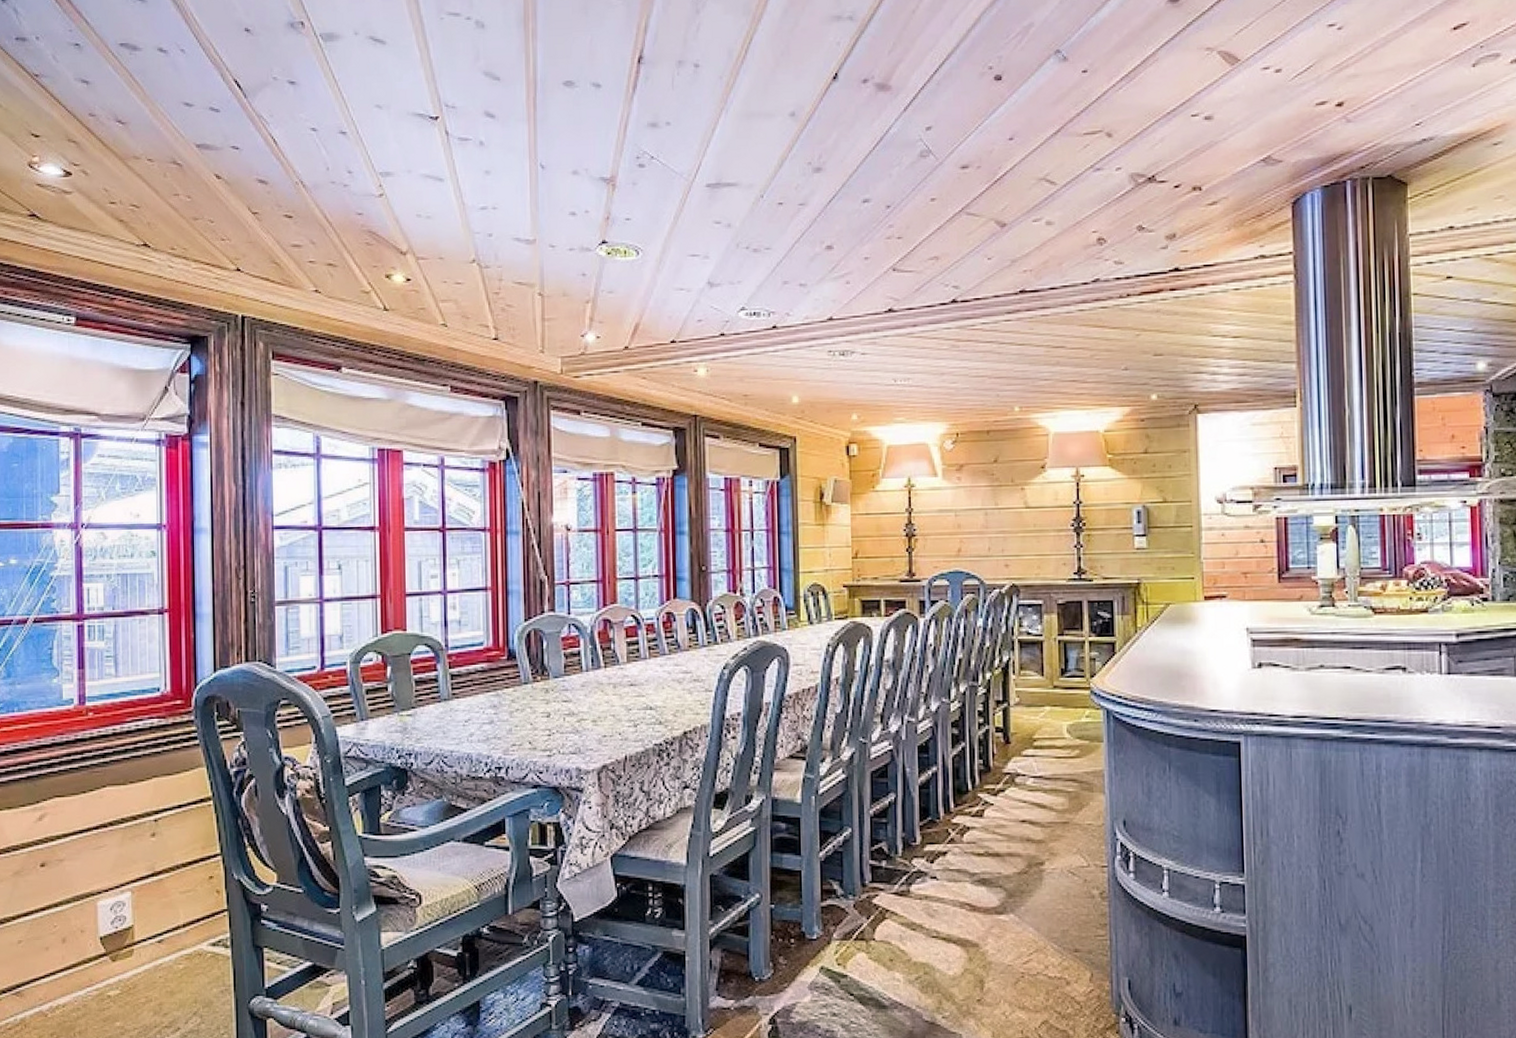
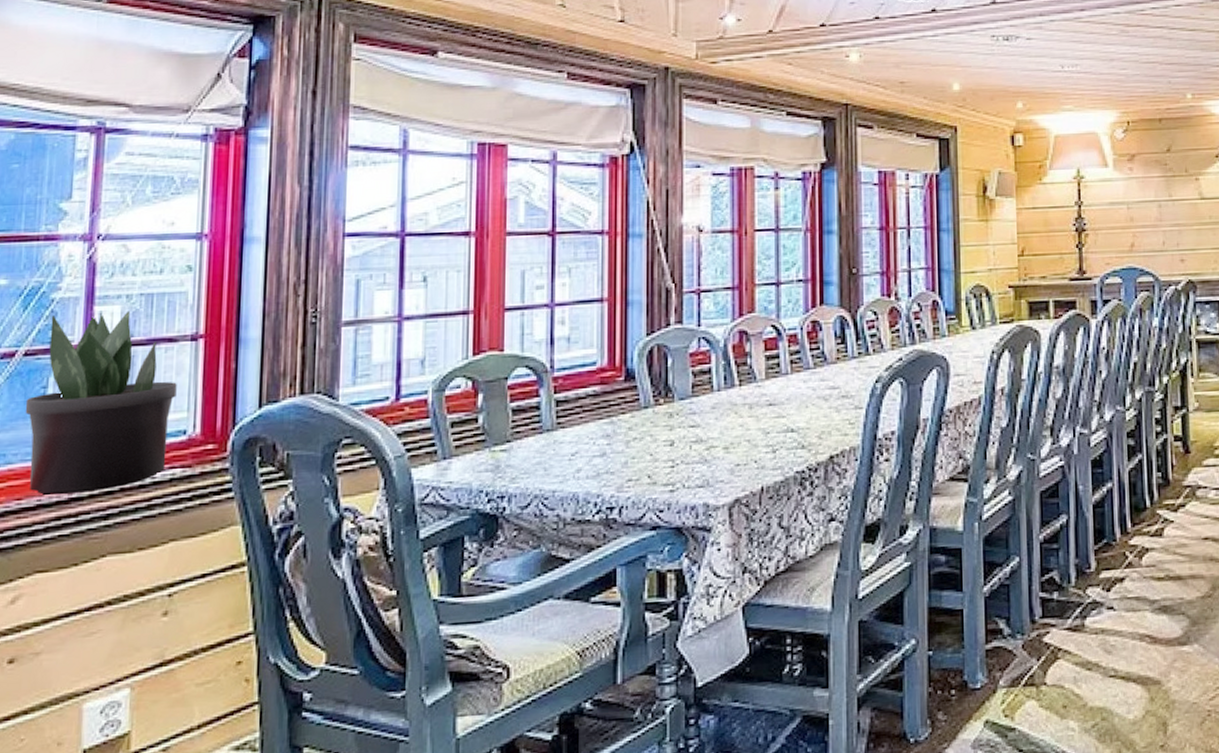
planter: none [37,588,150,736] -> present [25,311,177,496]

